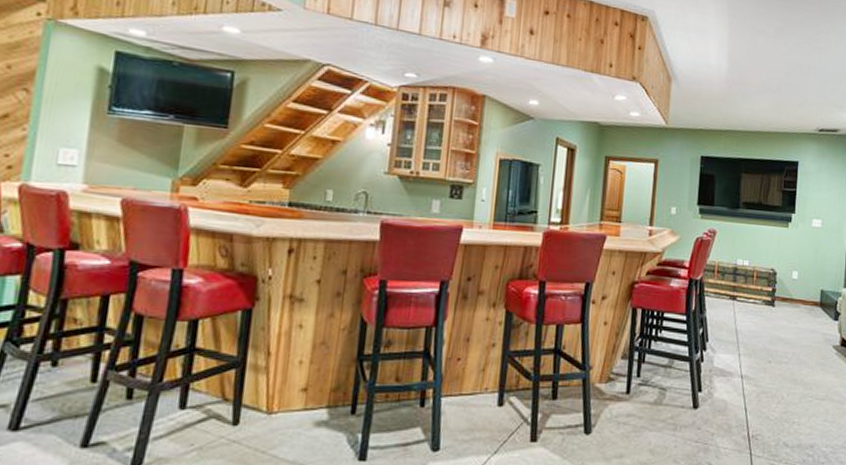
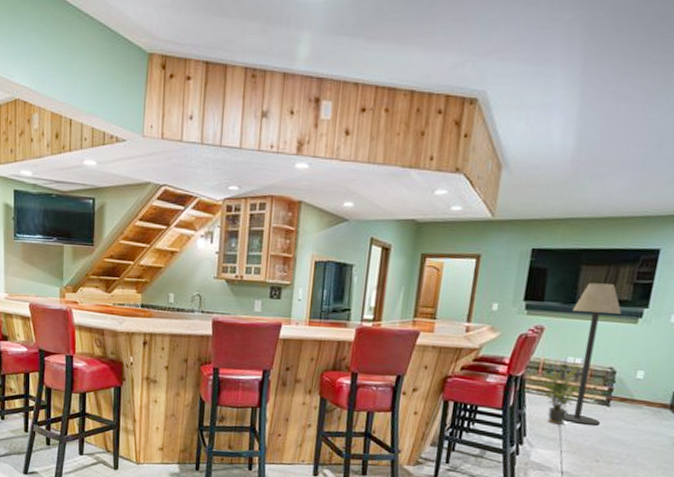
potted plant: none [719,269,749,327] -> present [544,367,580,425]
floor lamp: none [737,189,776,327] -> present [563,283,622,427]

